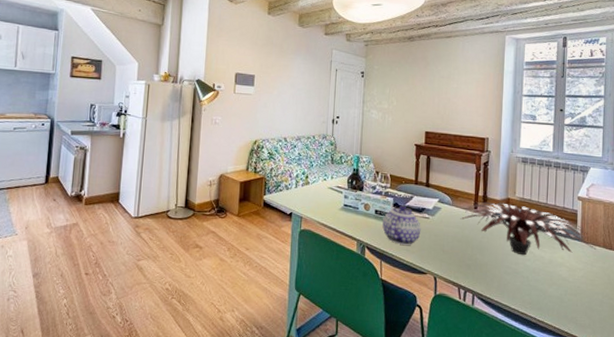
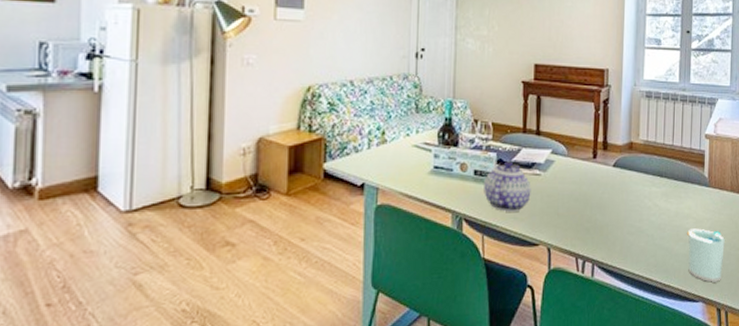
plant: present [460,202,597,256] -> none [577,148,724,210]
cup: none [559,275,597,325] -> present [686,228,725,282]

